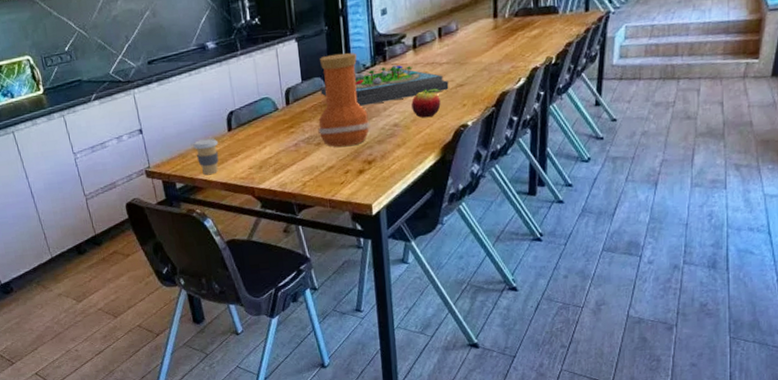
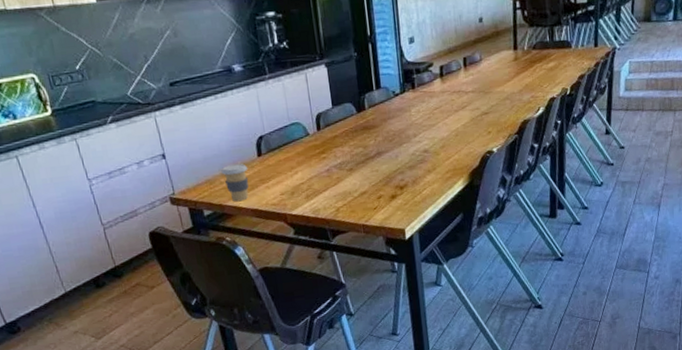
vase: present [318,52,370,147] -> none [350,79,401,173]
board game: present [320,65,449,106] -> none [351,92,475,132]
fruit: present [411,88,441,118] -> none [440,115,468,145]

